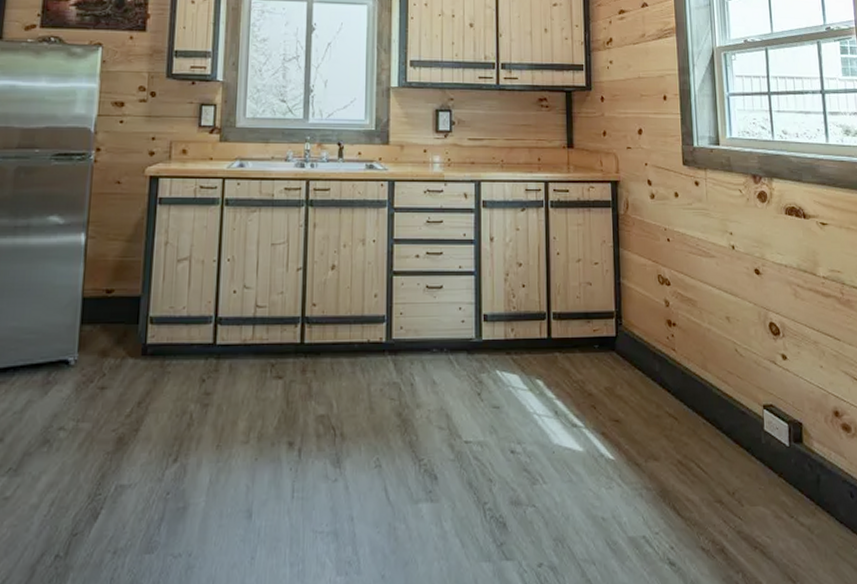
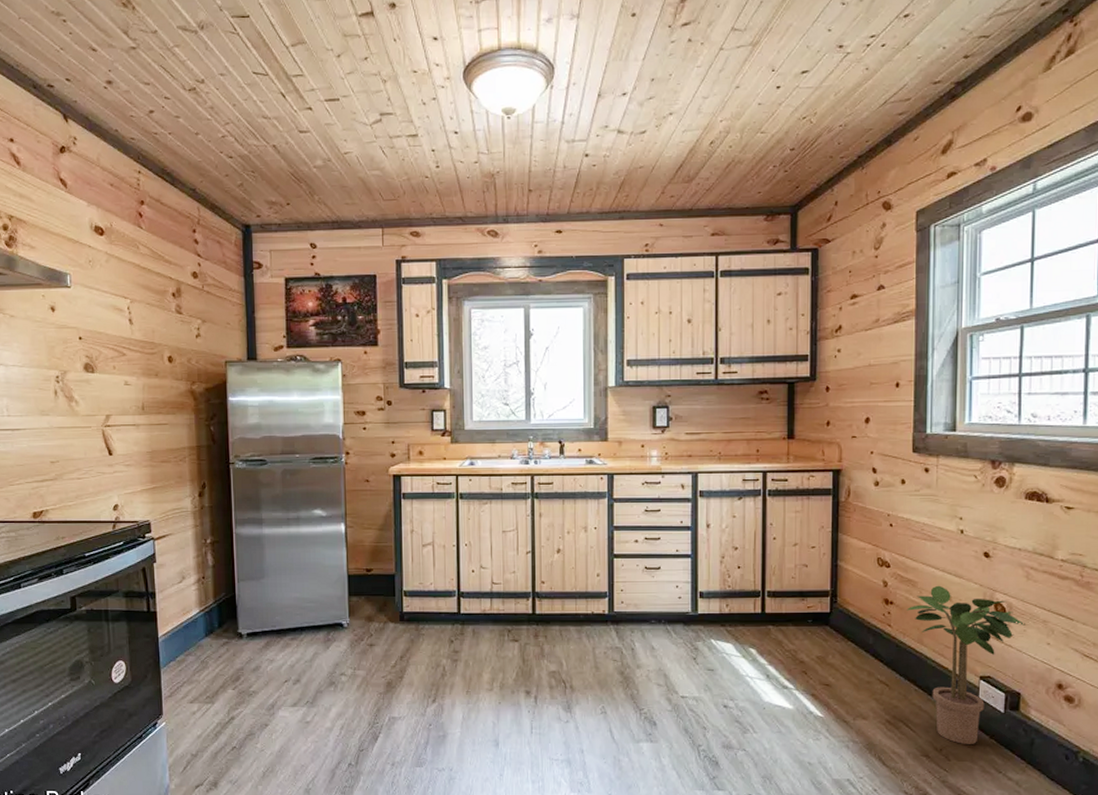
potted plant: none [688,304,799,487] -> present [906,585,1025,745]

